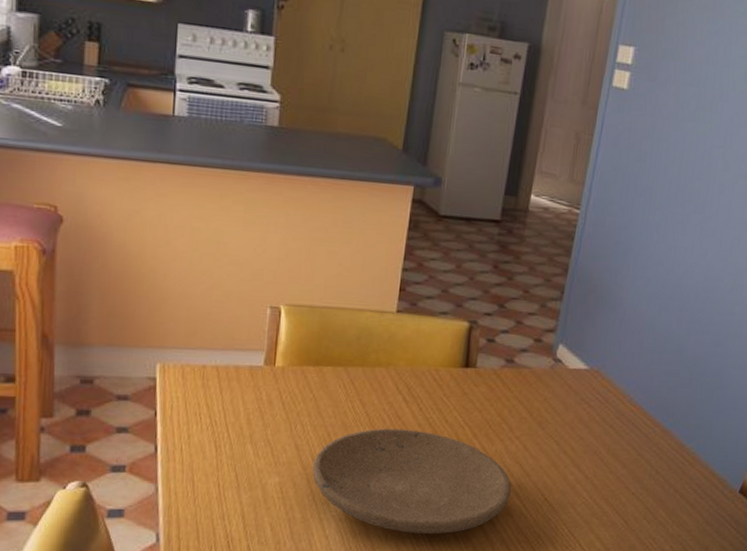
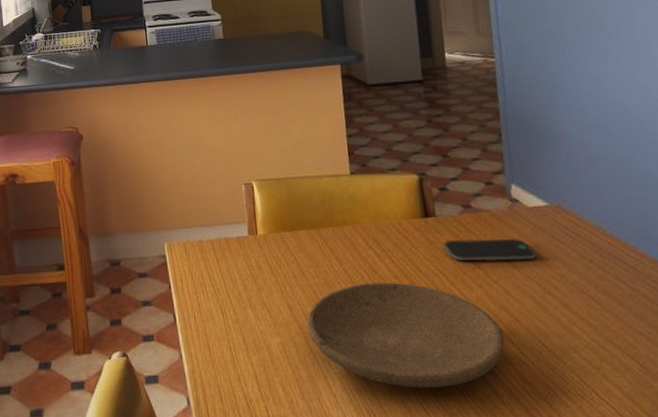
smartphone: none [476,393,564,420] -> present [443,239,537,262]

